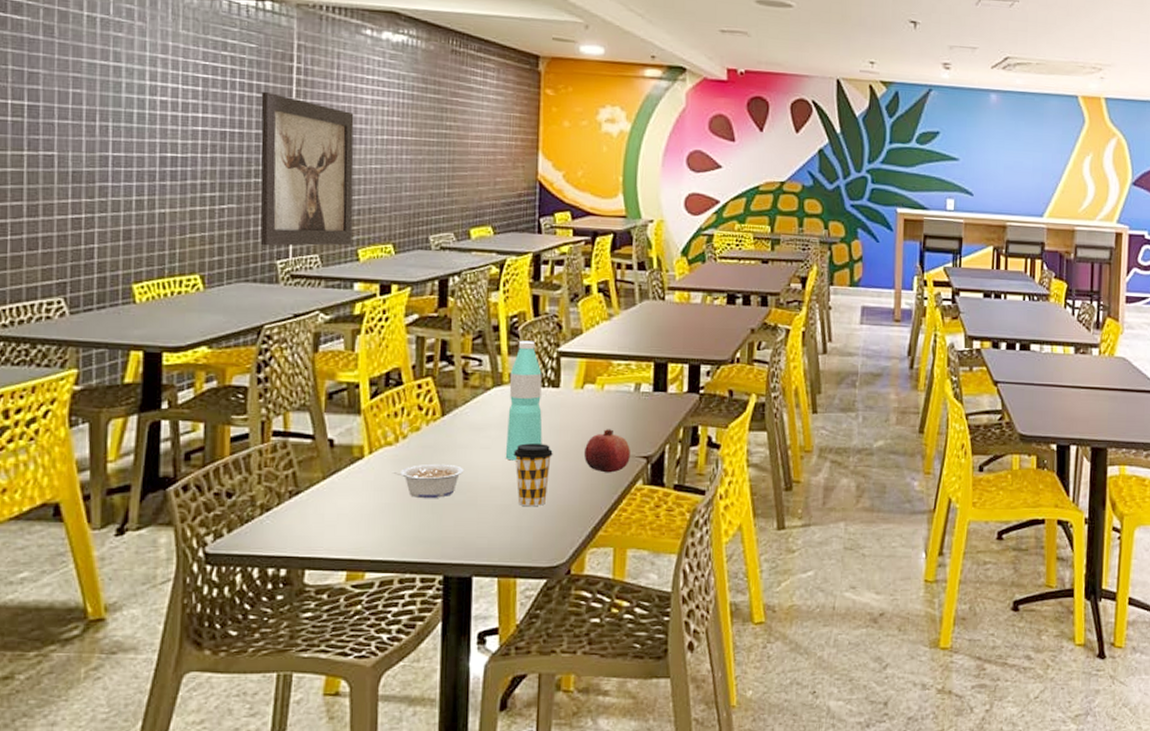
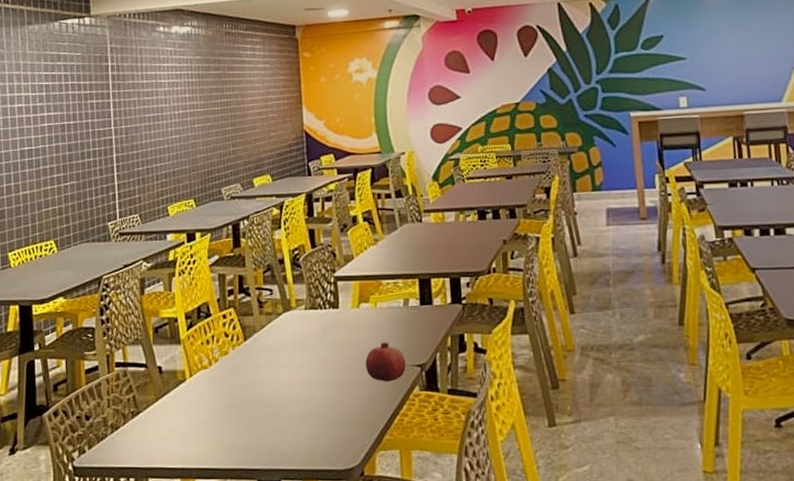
wall art: present [260,91,354,246] -> none [87,88,163,212]
legume: present [393,463,464,499] -> none [210,382,267,413]
water bottle: present [505,340,543,461] -> none [296,269,329,376]
coffee cup: present [513,443,553,507] -> none [306,359,339,416]

